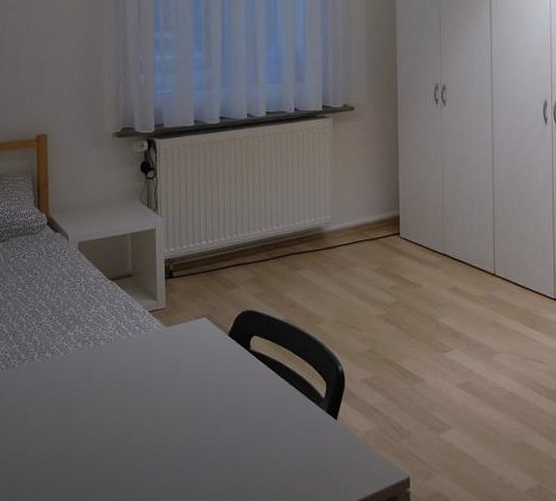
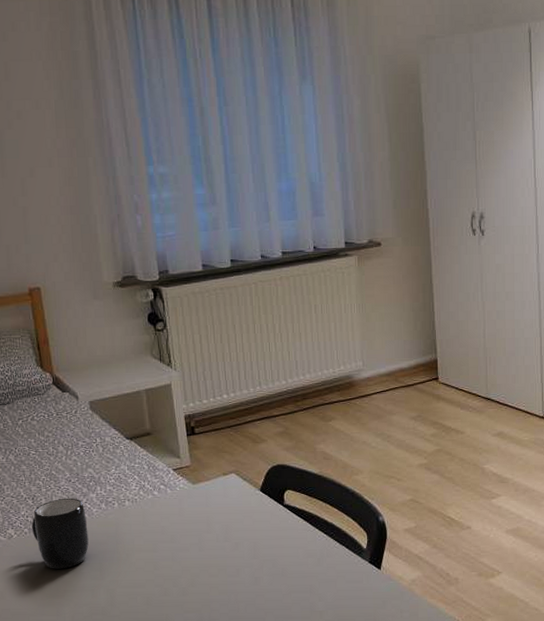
mug: none [9,335,63,407] -> present [31,498,89,569]

